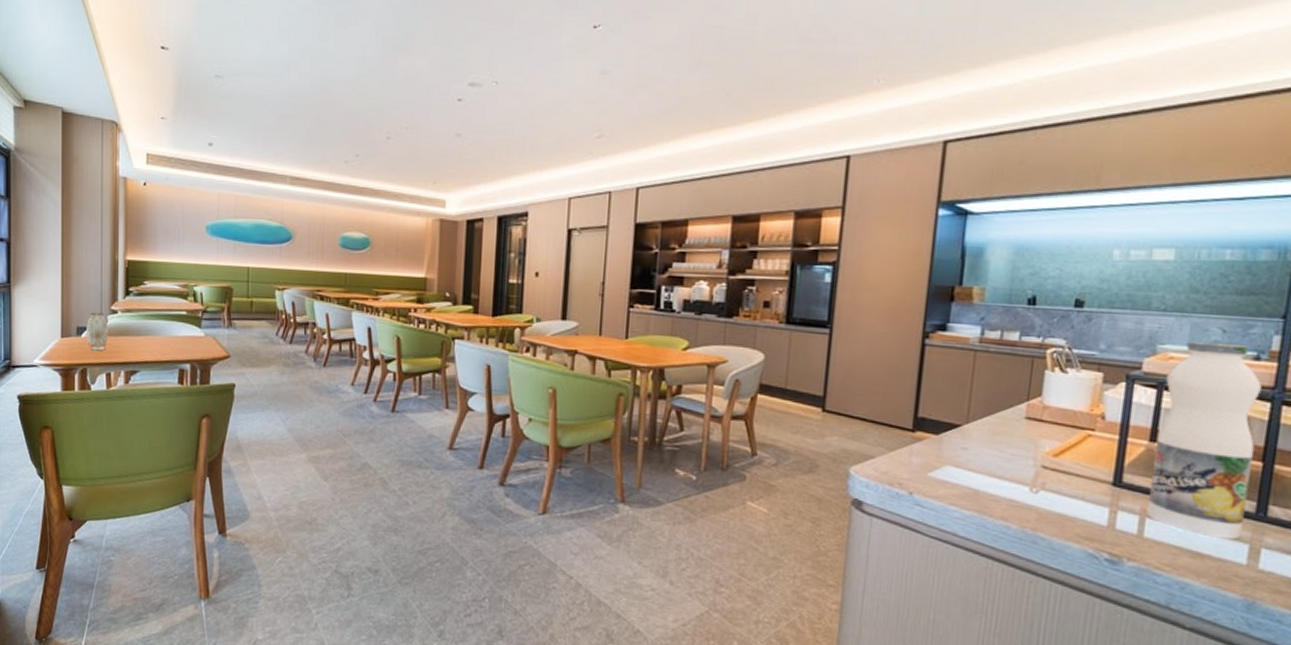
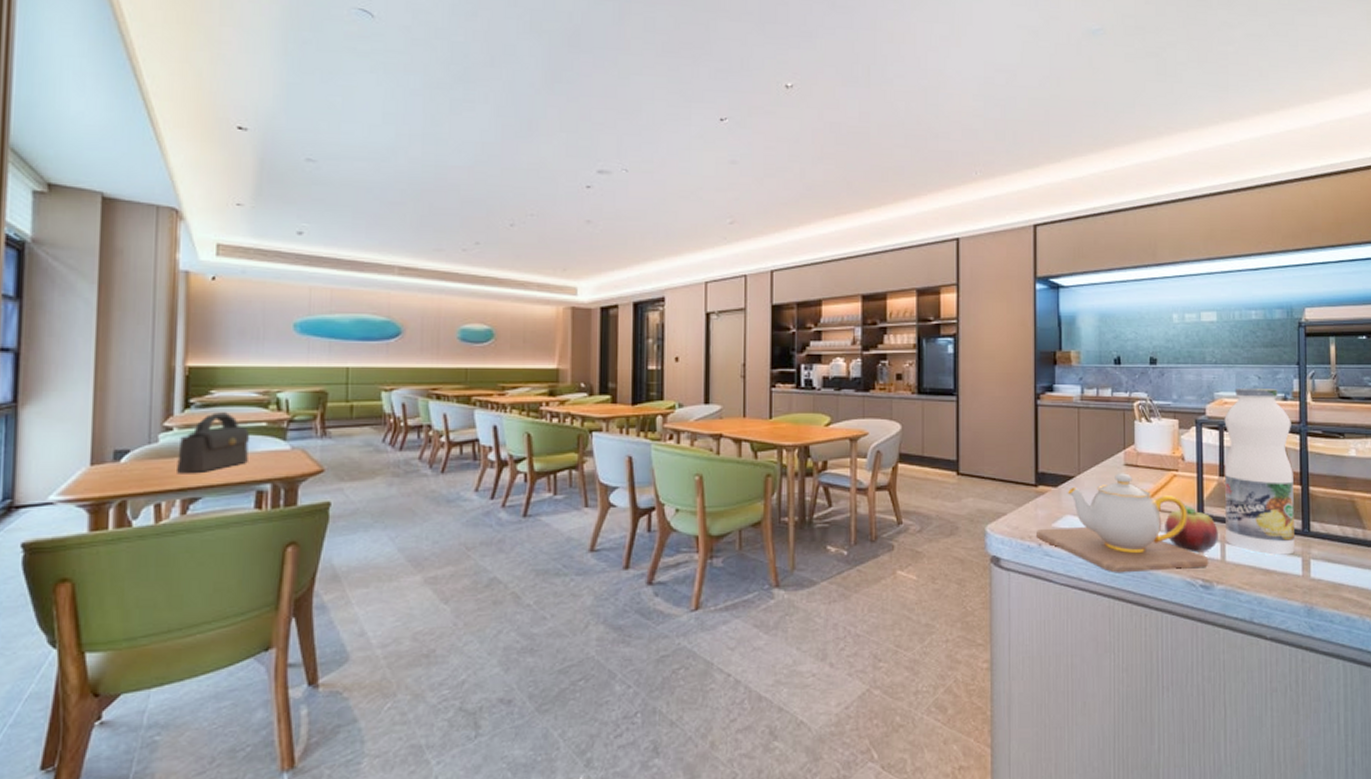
vase: present [87,312,109,351] -> none [128,431,160,478]
handbag: none [121,300,174,351] -> present [177,412,251,474]
teapot: none [908,426,1121,540] -> present [1037,473,1209,574]
fruit: none [1068,470,1139,524] -> present [1165,505,1219,553]

